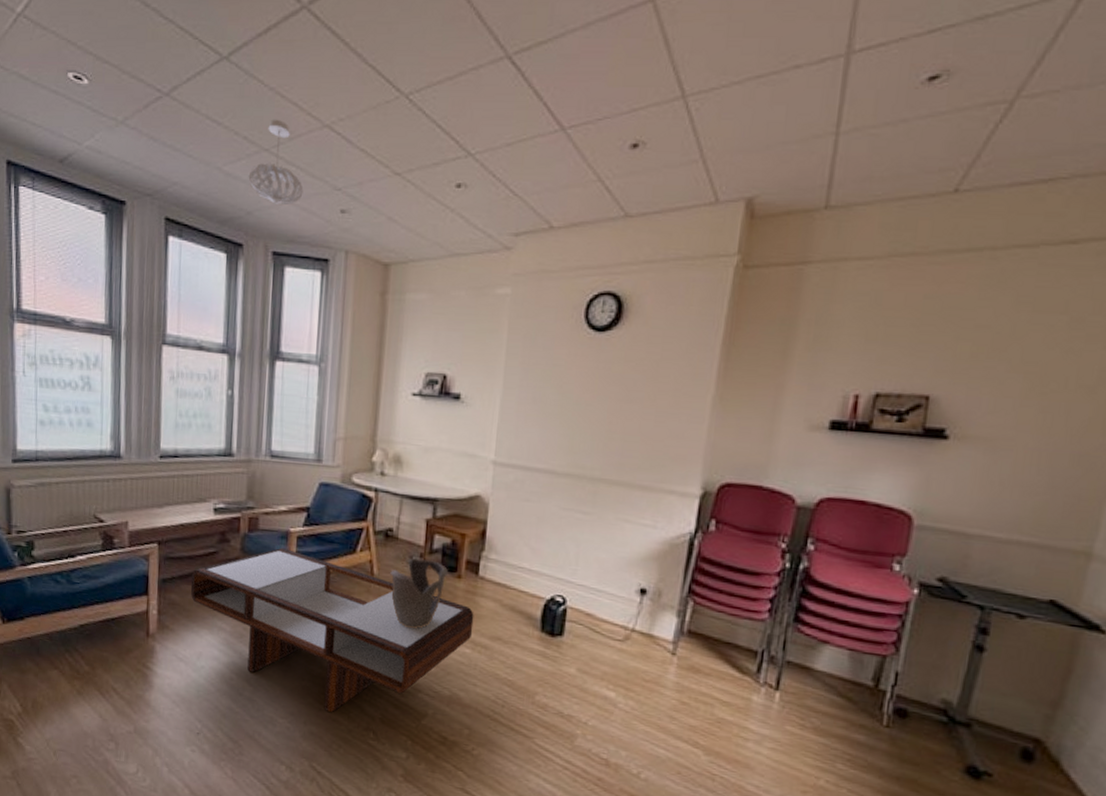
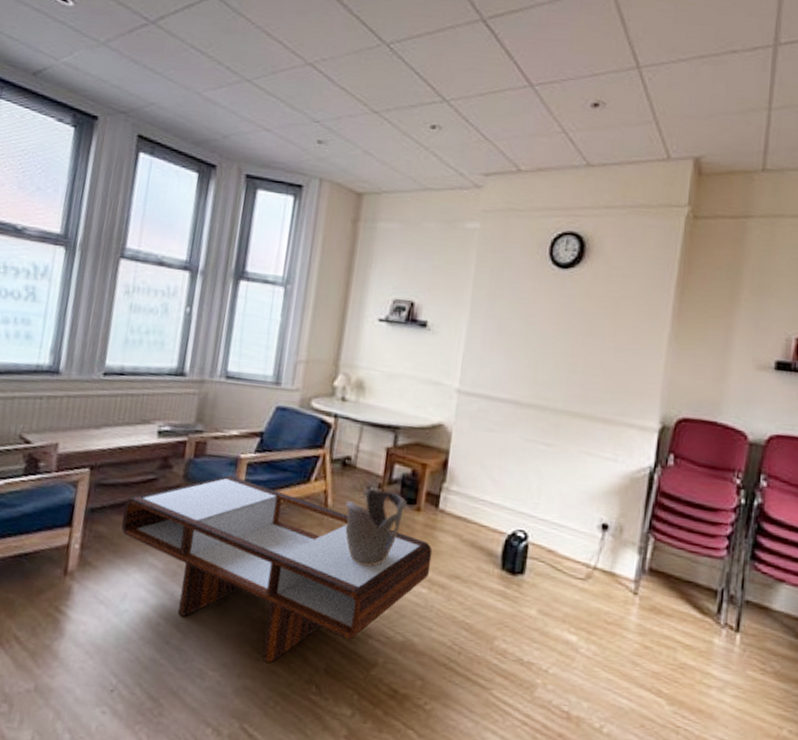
pendant light: present [248,119,303,205] -> none [227,53,282,132]

